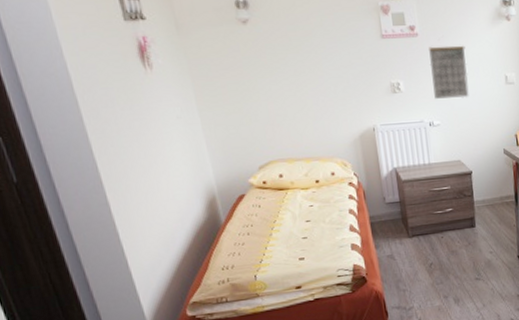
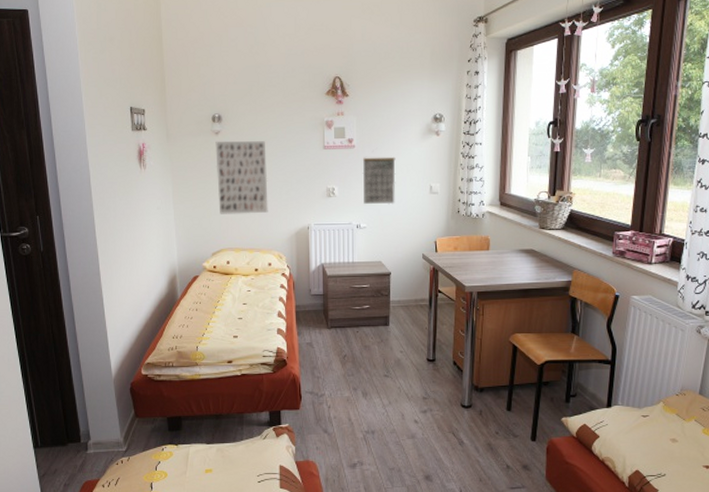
wall art: none [244,30,323,120] -> present [215,140,268,214]

